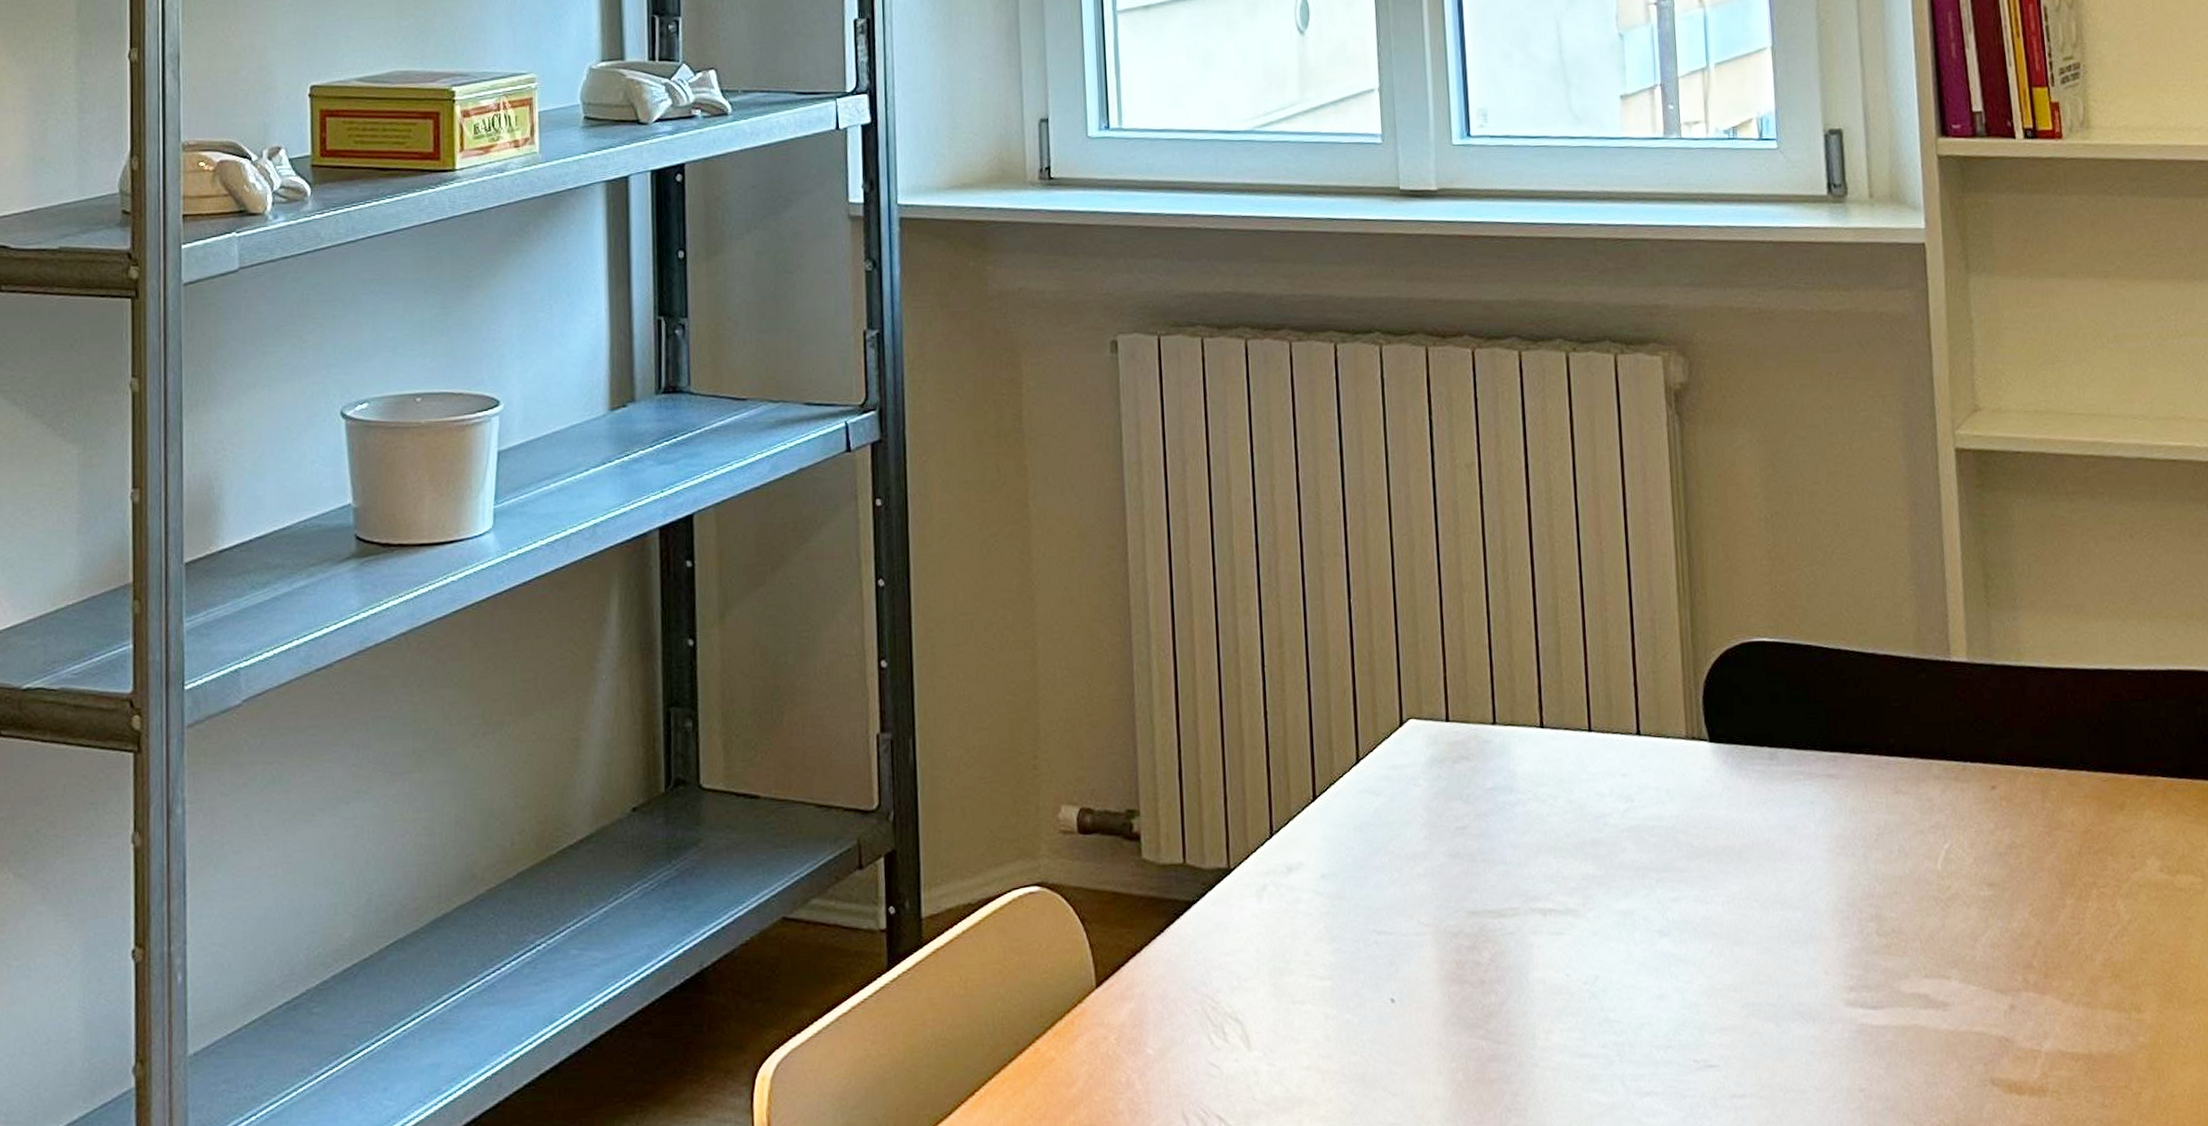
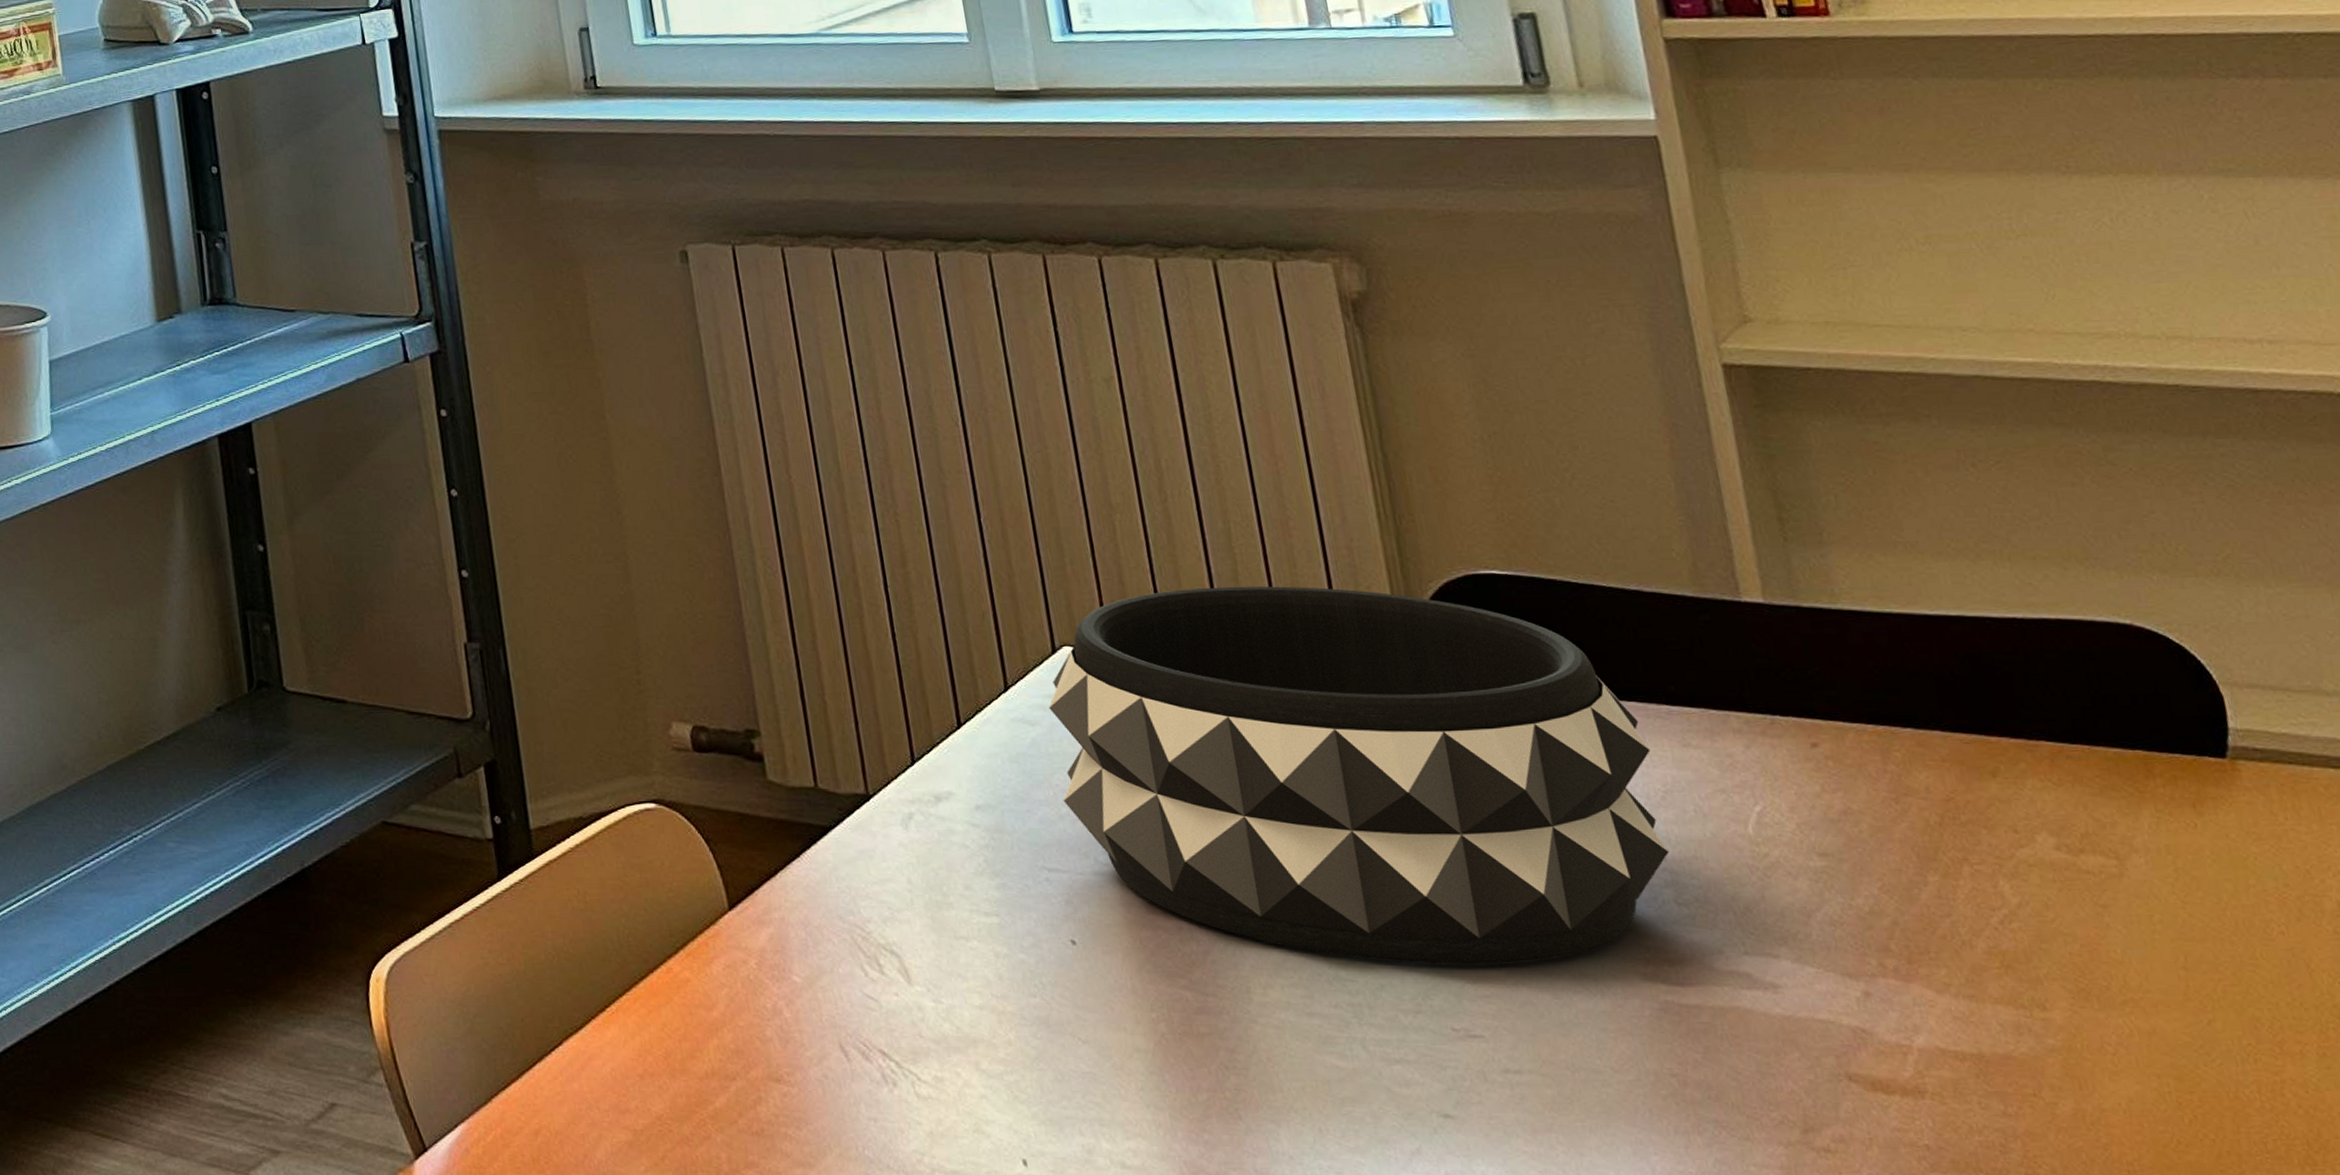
decorative bowl: none [1392,657,1877,1002] -> present [1048,586,1670,964]

